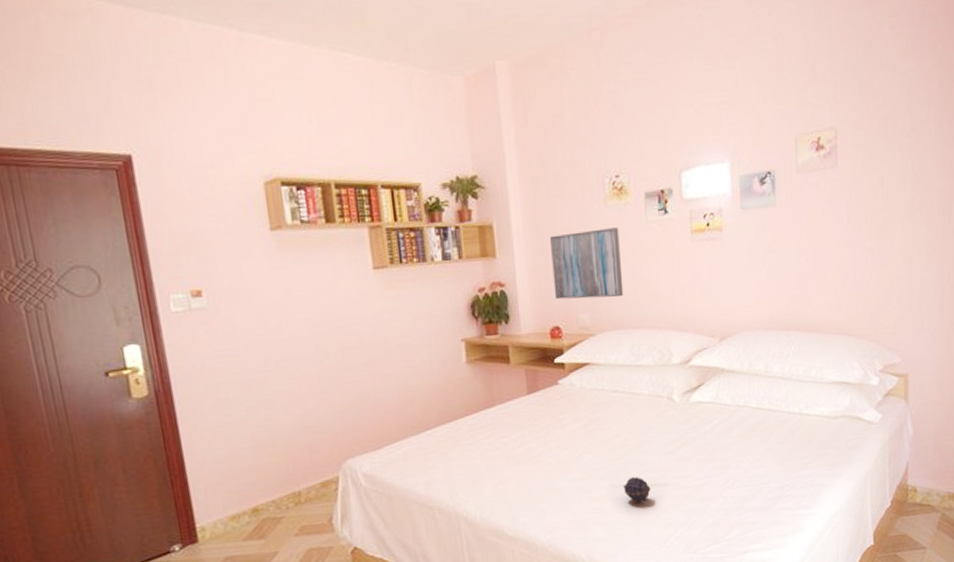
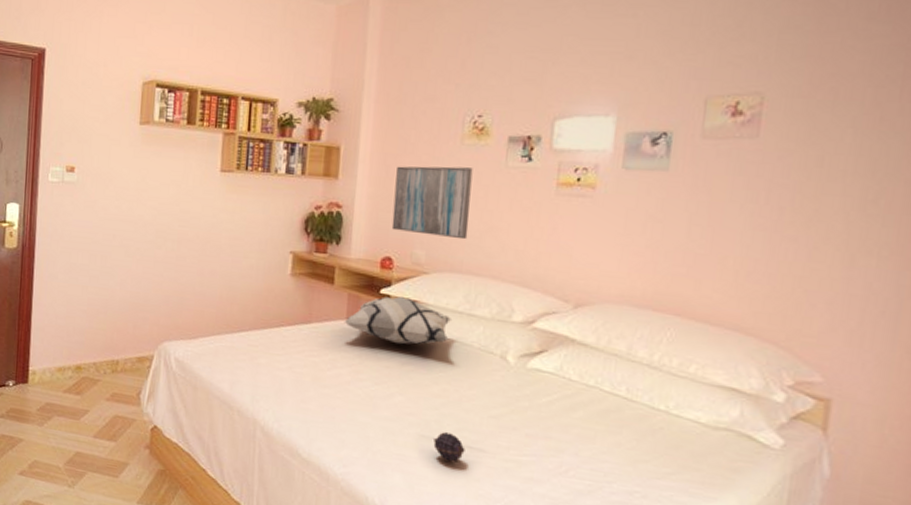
decorative pillow: none [525,361,623,408] -> present [344,295,453,345]

